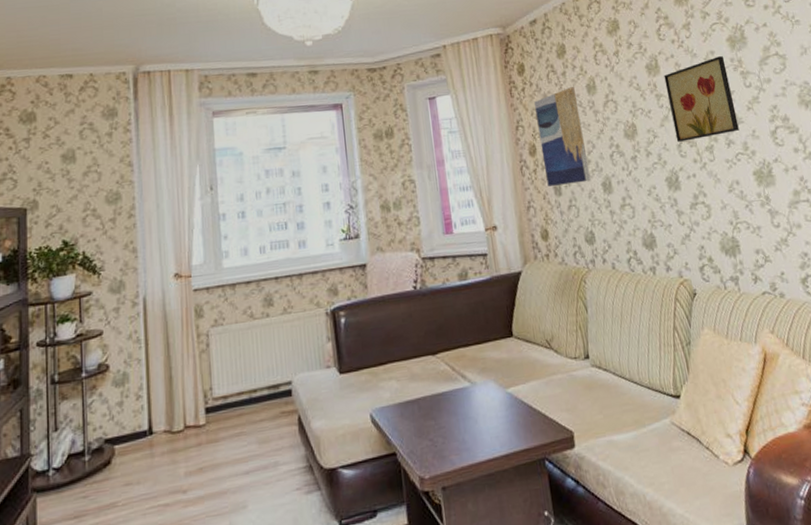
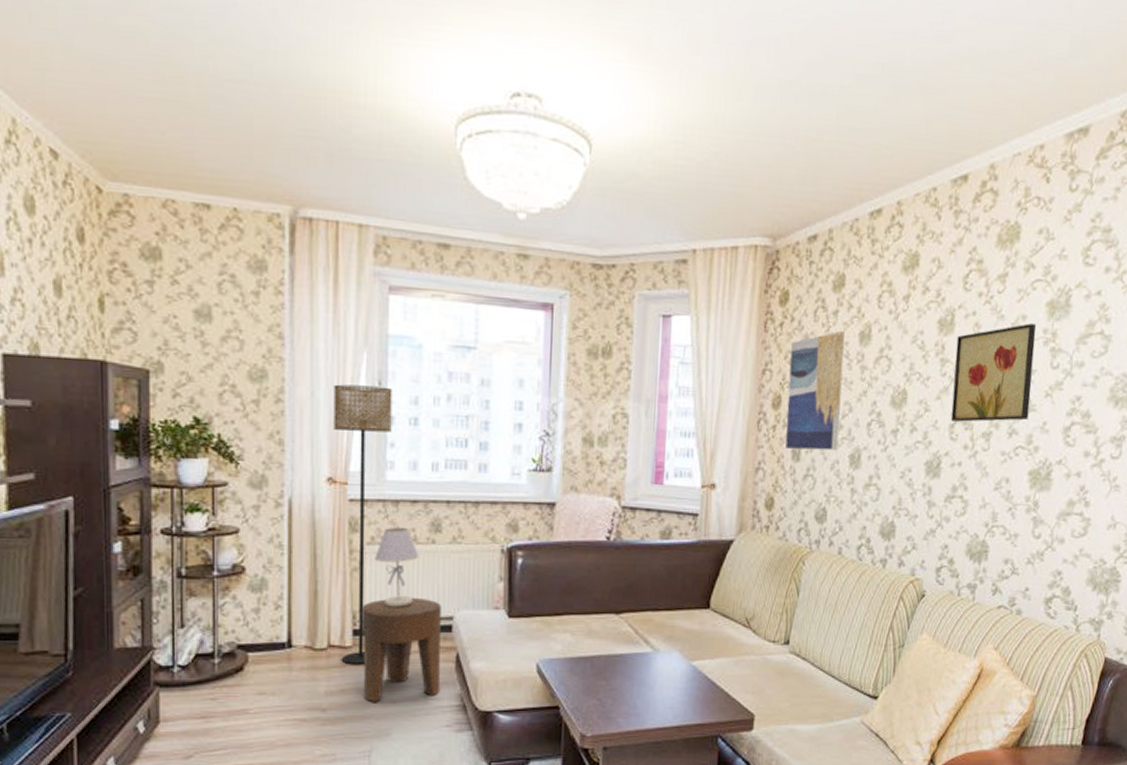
floor lamp: none [175,190,224,442] -> present [333,384,392,664]
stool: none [212,368,288,476] -> present [362,597,441,702]
table lamp: none [219,306,258,381] -> present [375,527,420,607]

